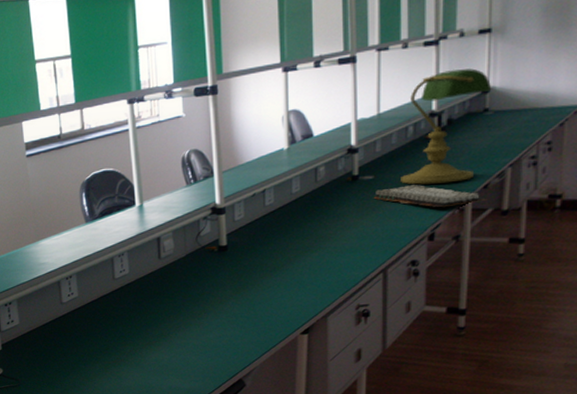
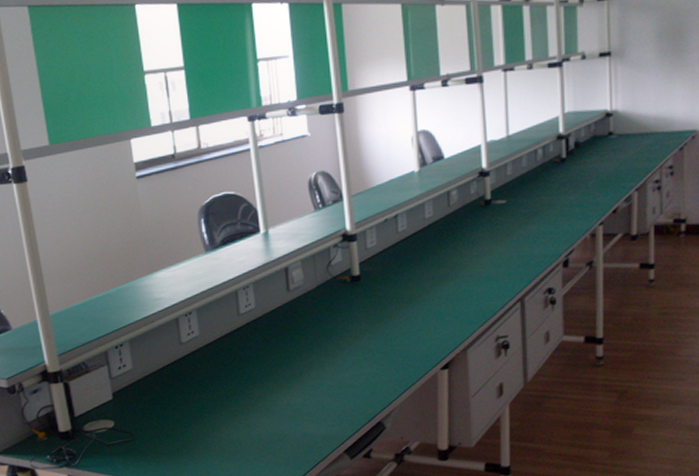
keyboard: present [373,185,487,207] -> none [506,209,617,232]
desk lamp: present [401,68,492,185] -> none [533,91,615,209]

